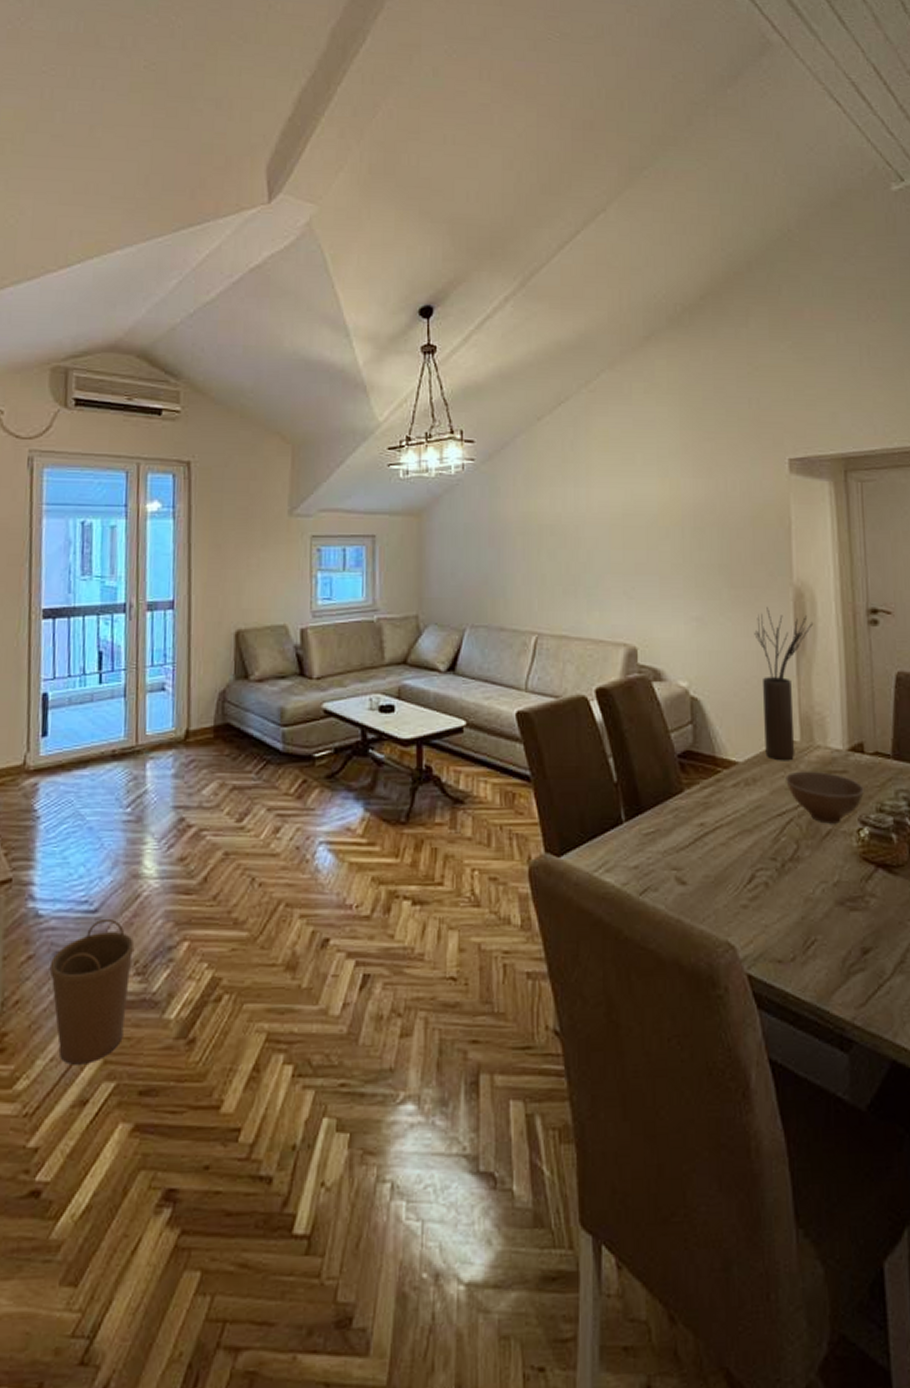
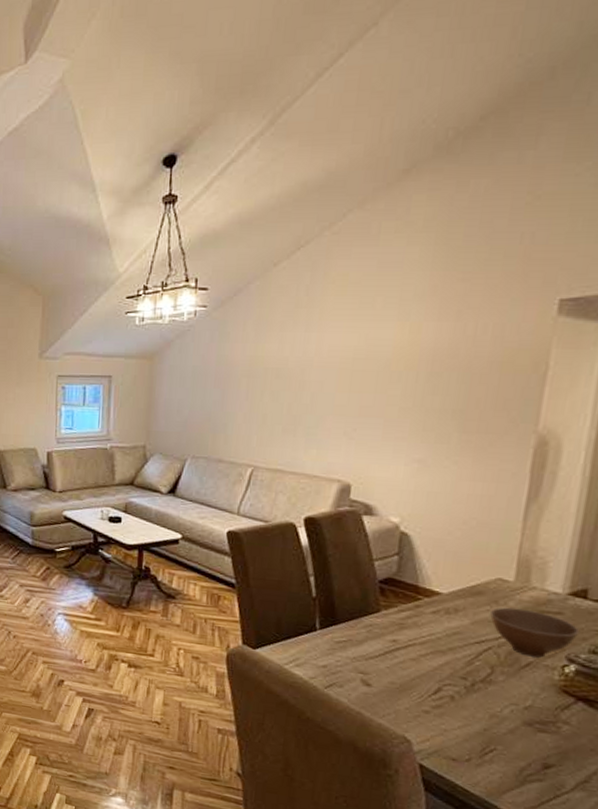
vase: present [754,607,813,761] -> none [473,453,553,598]

